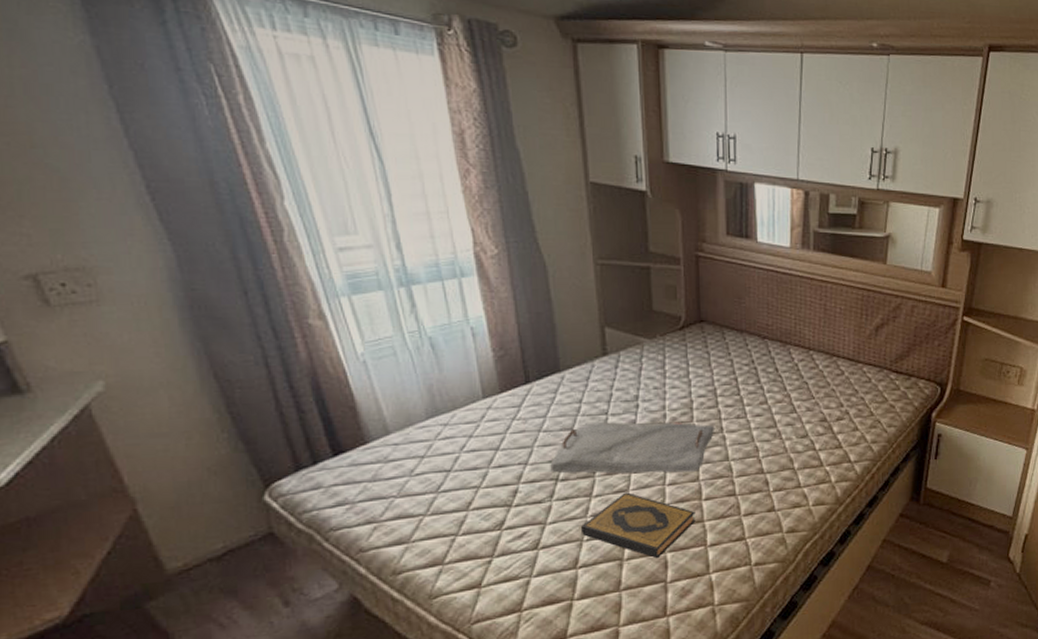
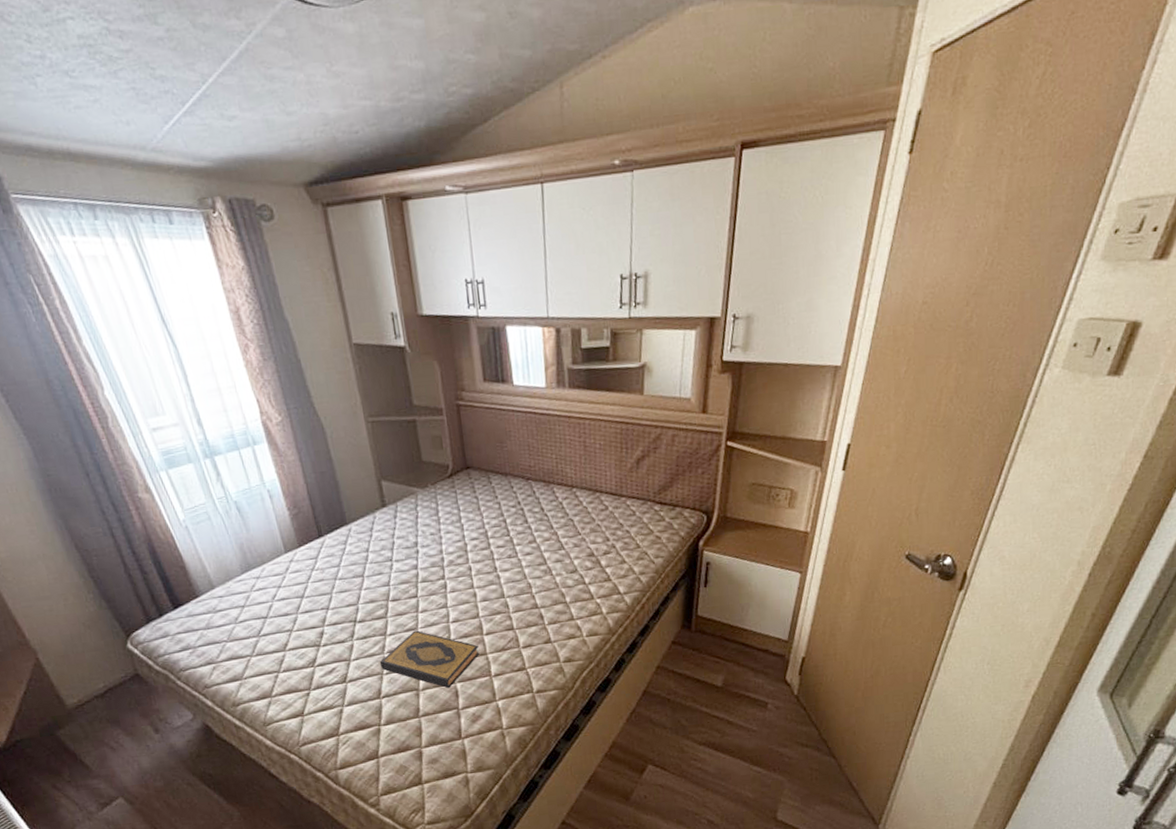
serving tray: present [550,421,715,474] -> none [348,564,490,616]

